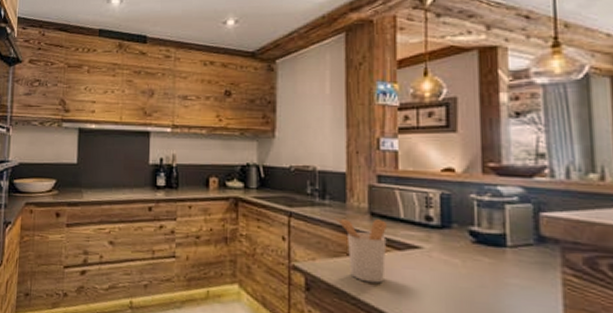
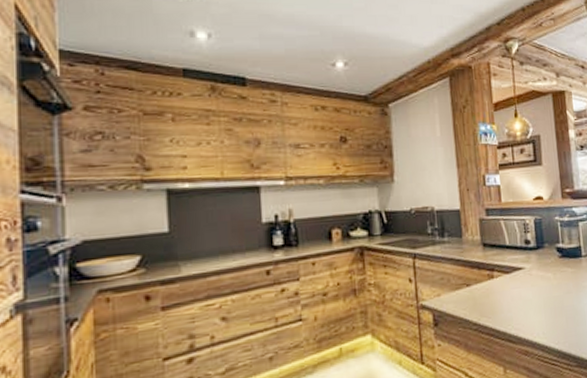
utensil holder: present [335,217,387,283] -> none [454,249,498,308]

